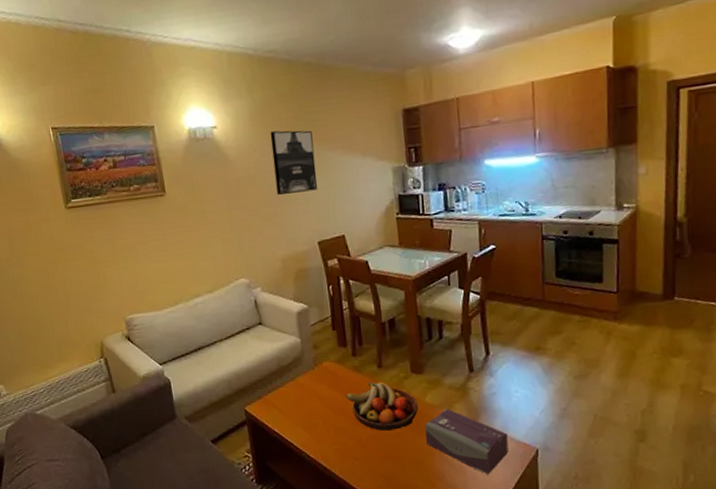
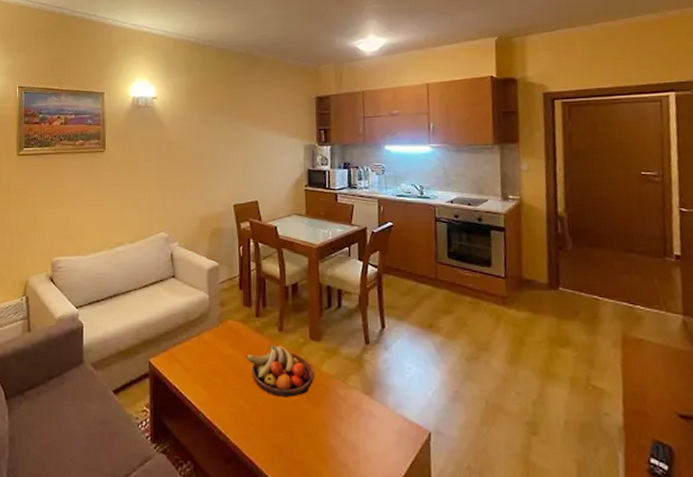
wall art: present [270,130,317,195] -> none [201,105,238,160]
tissue box: present [425,408,509,476] -> none [320,379,402,457]

